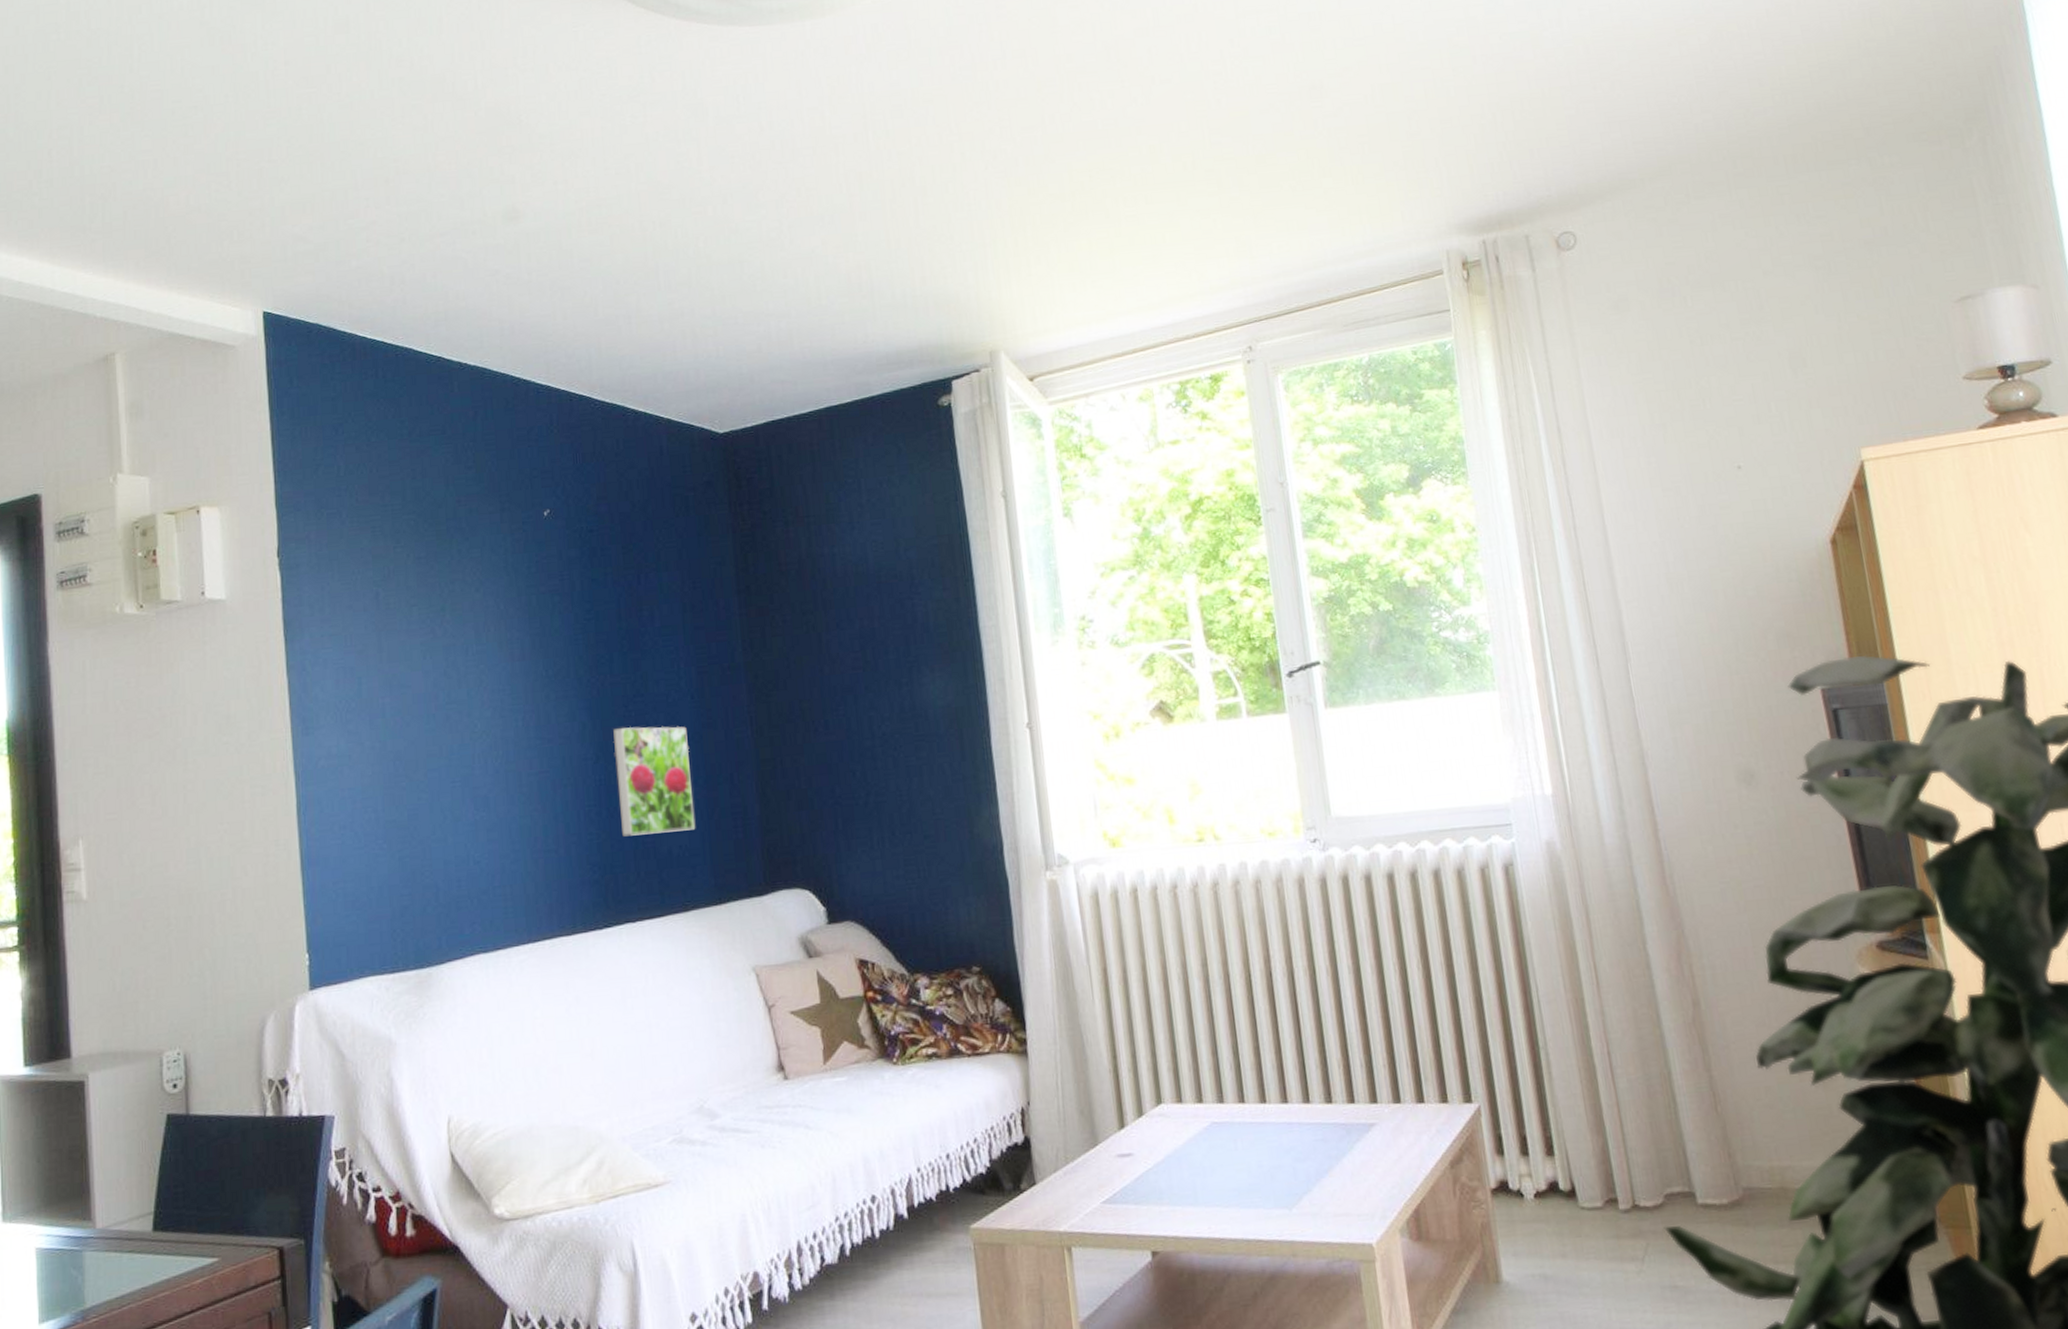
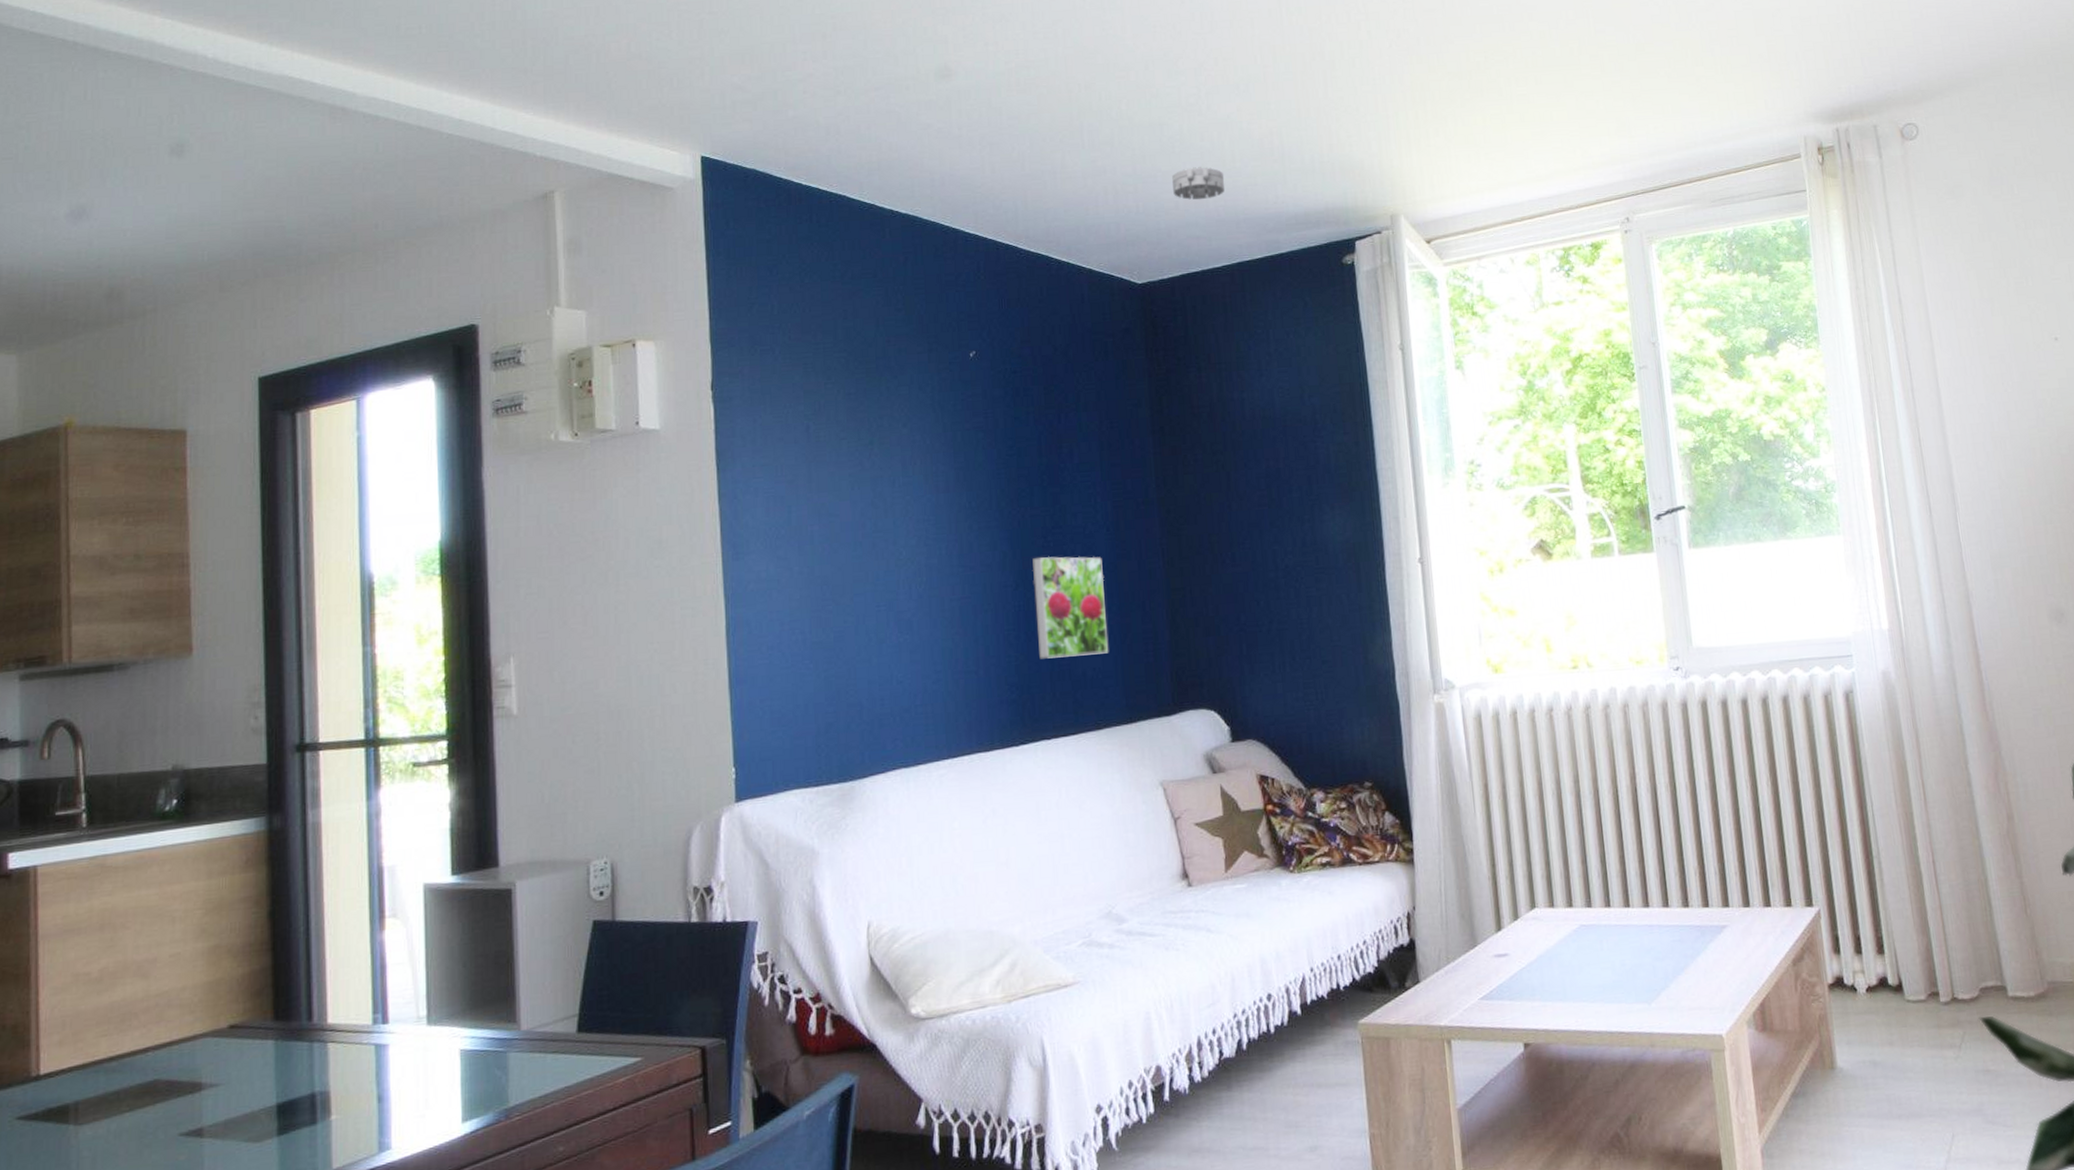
smoke detector: none [754,306,811,342] -> present [1172,167,1225,200]

